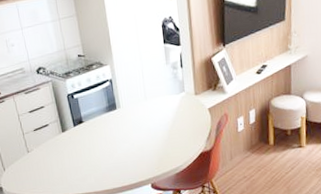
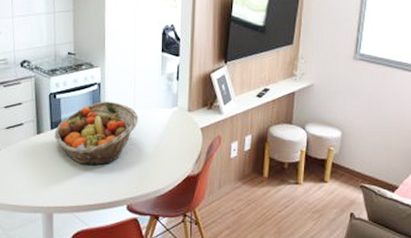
fruit basket: none [77,94,151,154] -> present [54,101,138,166]

